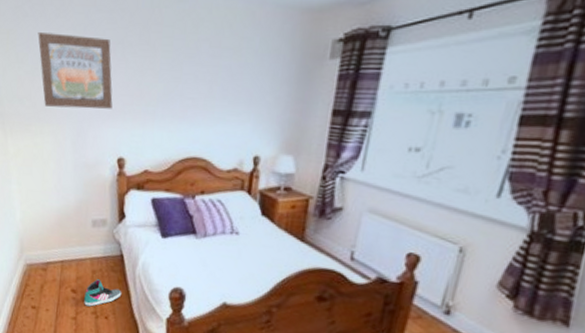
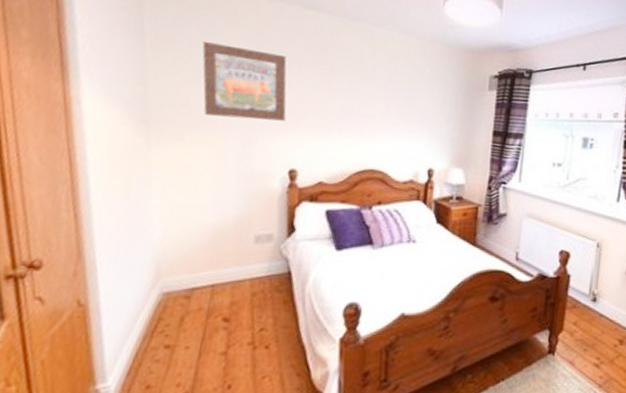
sneaker: present [84,279,122,307] -> none [238,302,288,336]

